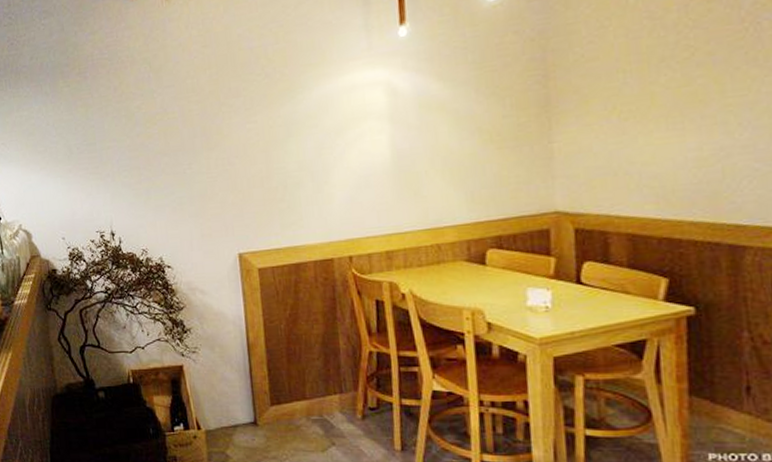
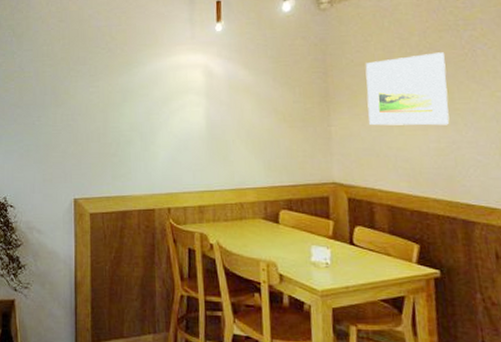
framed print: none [600,30,718,137] -> present [365,52,450,126]

